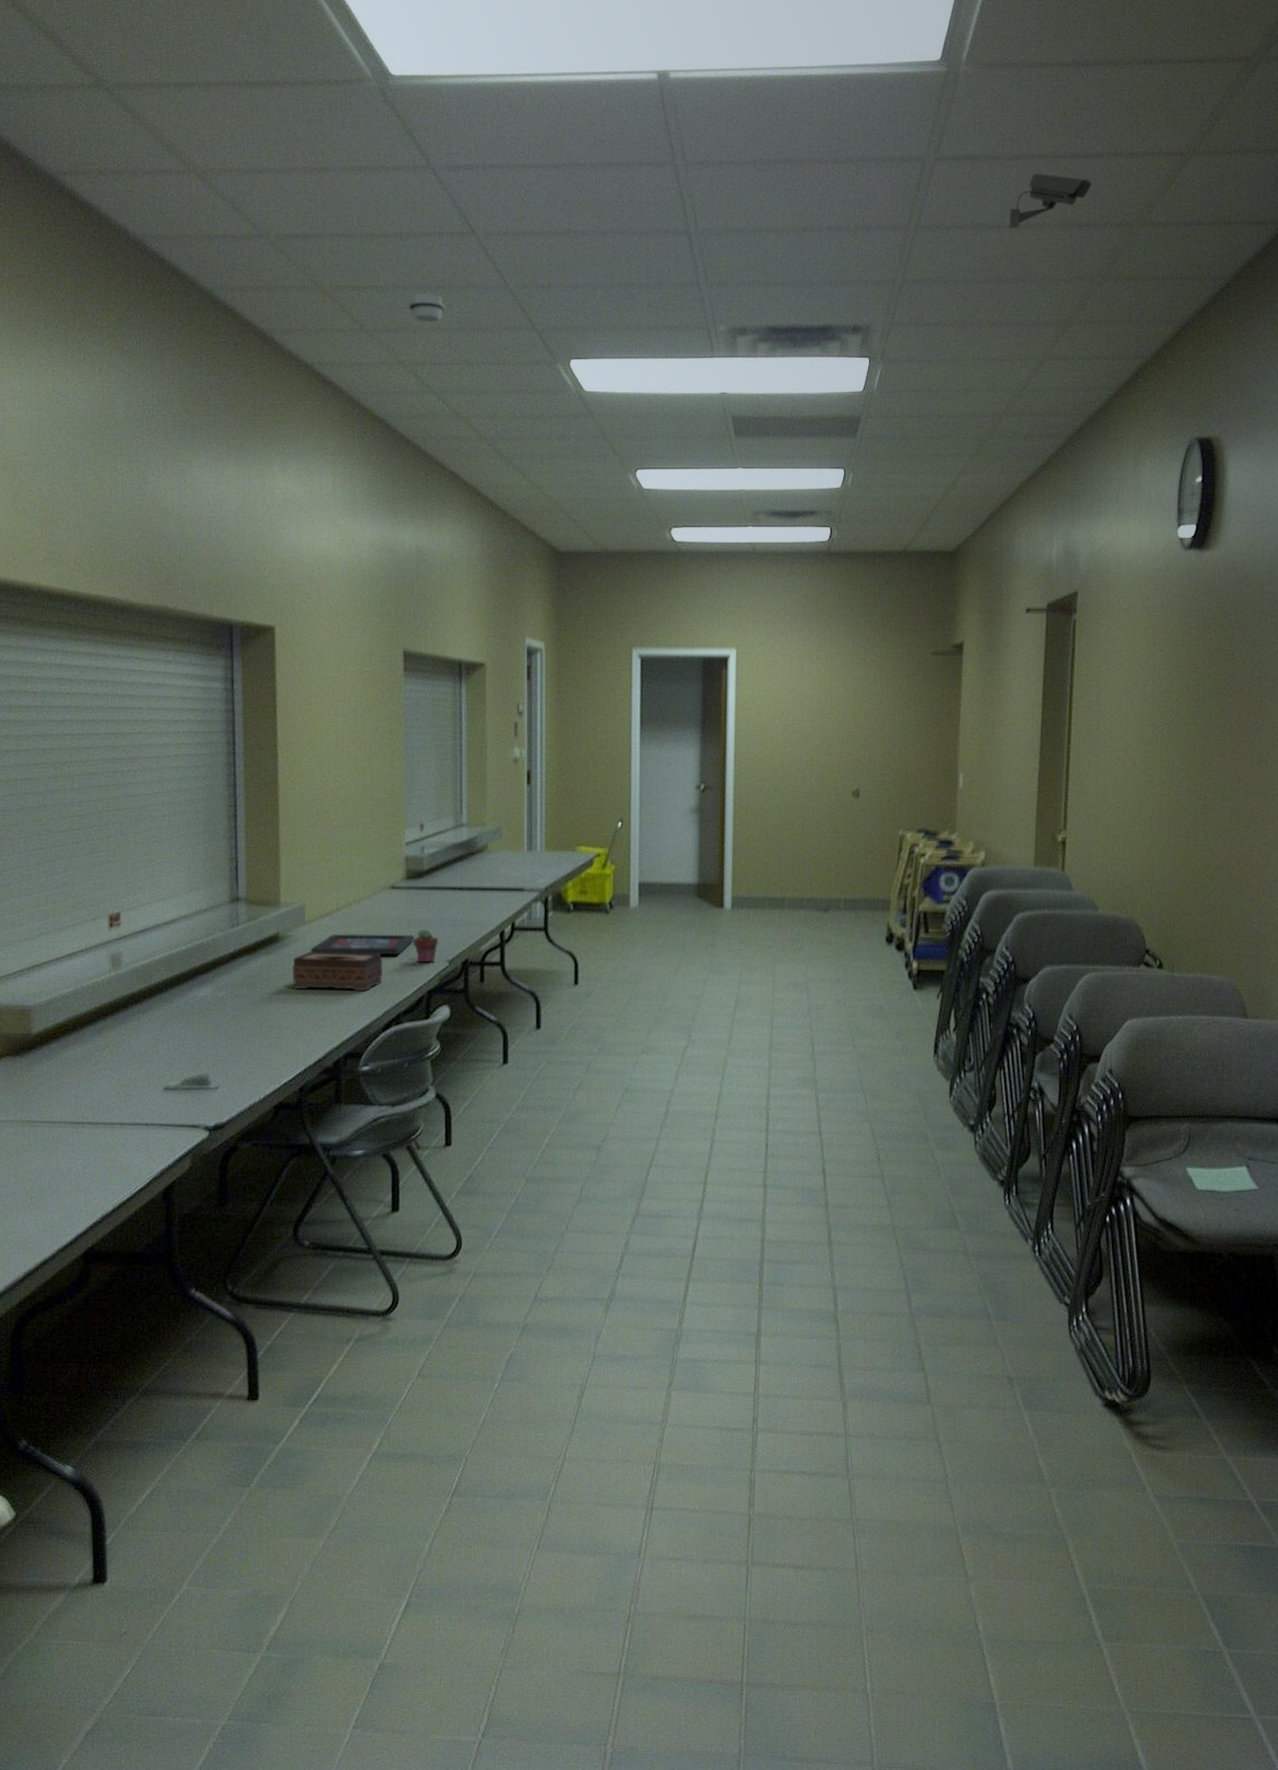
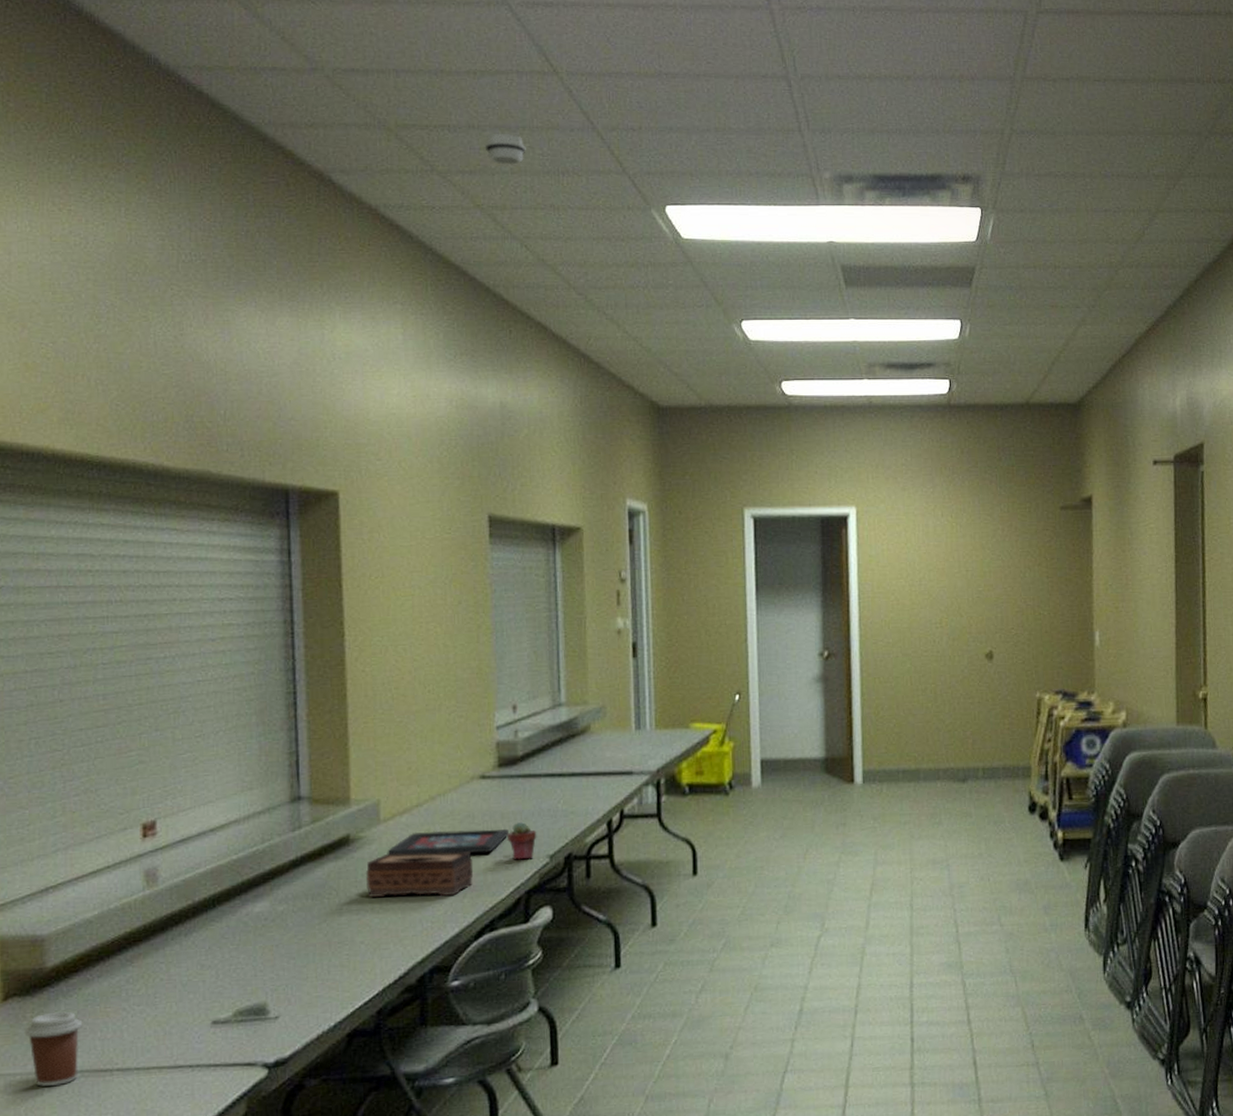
coffee cup: none [15,1071,61,1133] -> present [24,1011,83,1087]
security camera: present [1009,173,1092,228] -> none [1114,28,1194,82]

